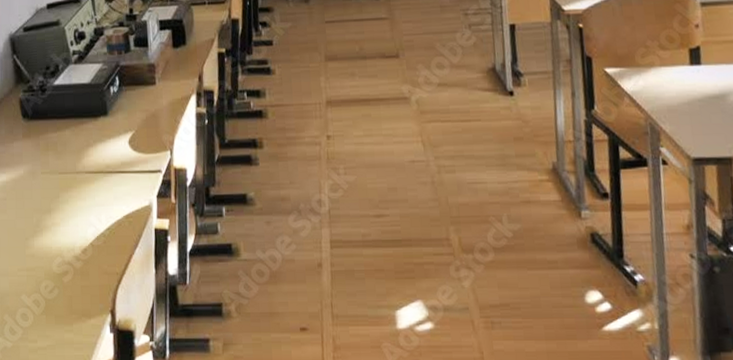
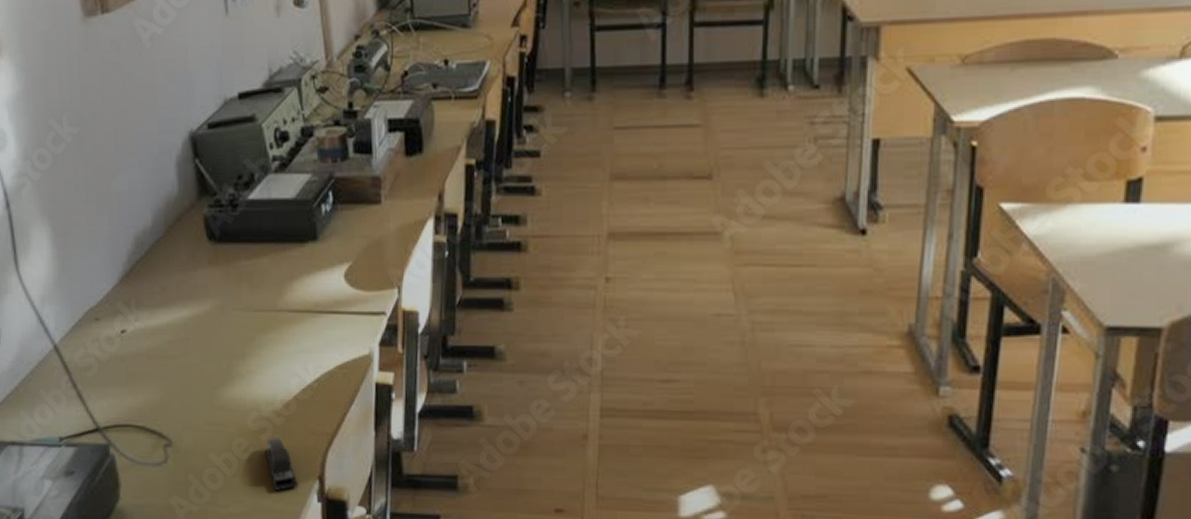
stapler: none [67,278,95,325] -> present [265,437,299,491]

